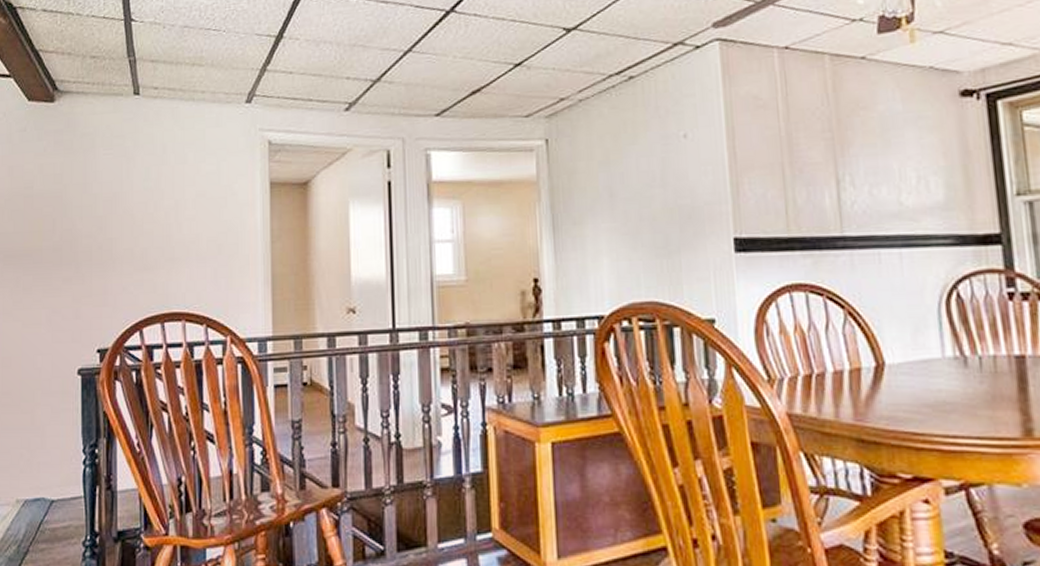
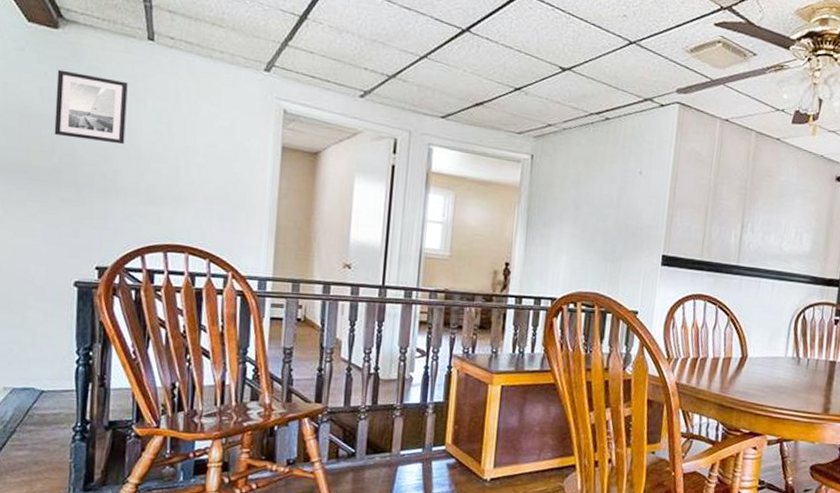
wall art: none [54,142,118,212] -> present [54,69,128,145]

